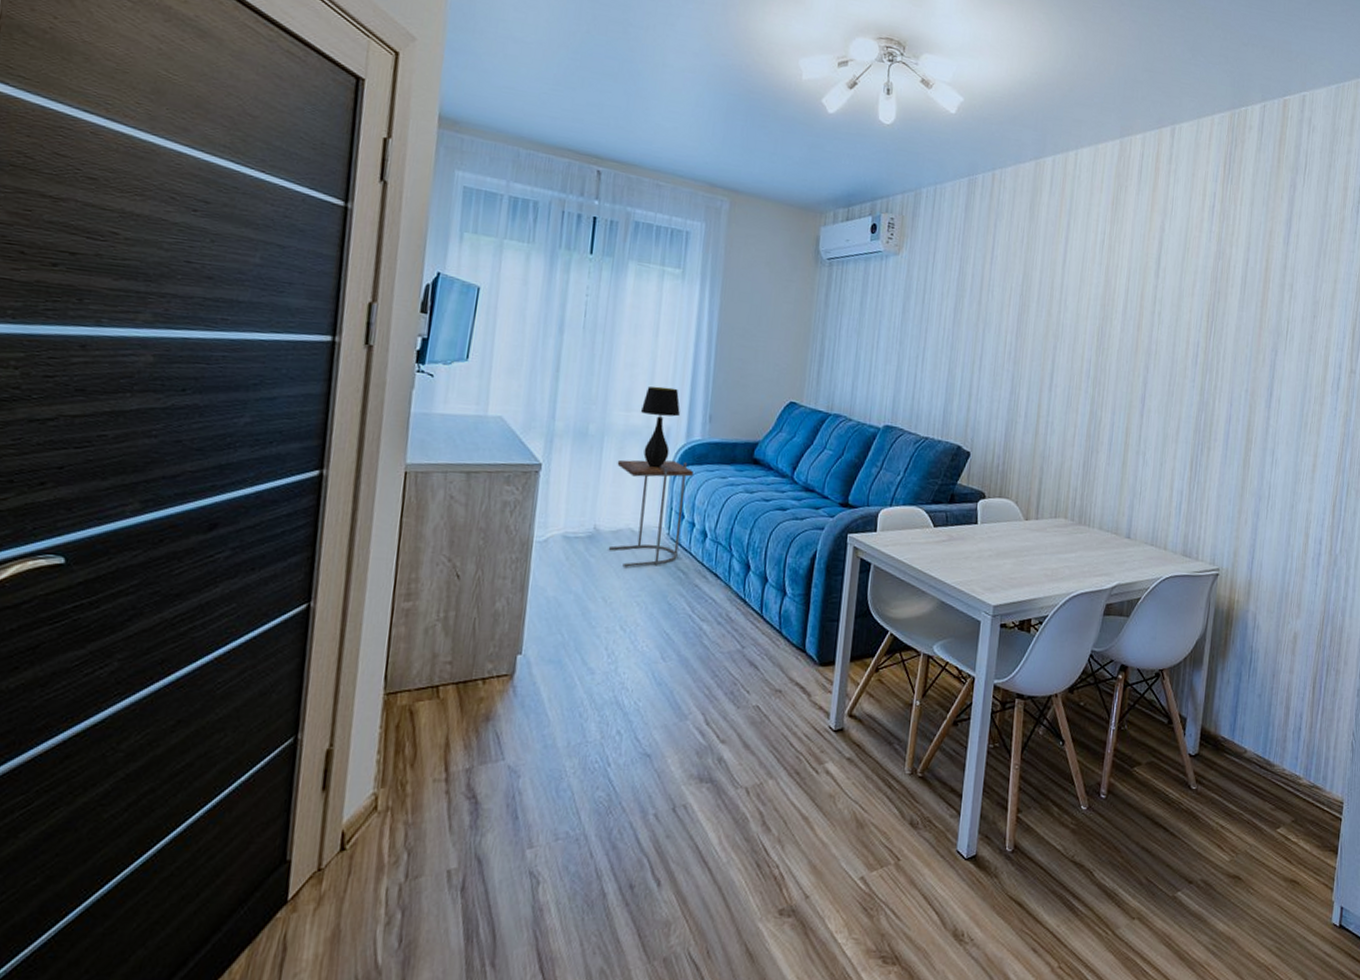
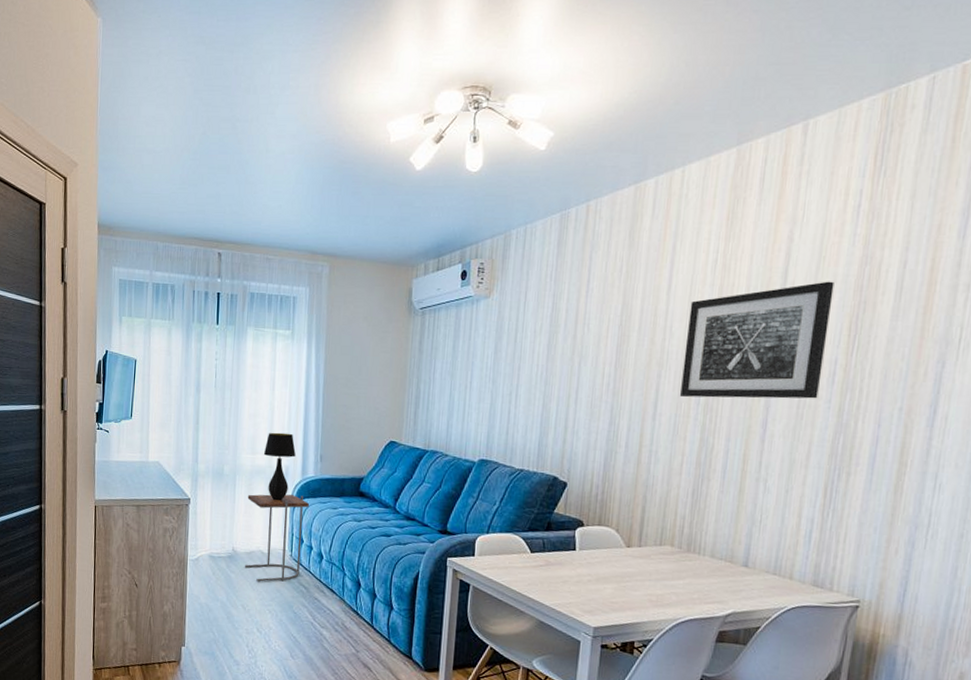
wall art: none [1072,270,1196,378] -> present [679,281,834,399]

